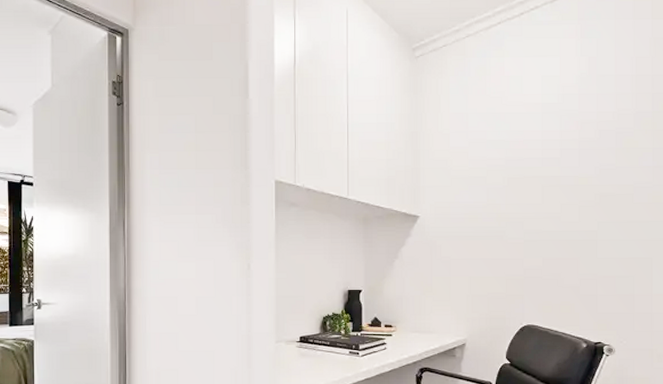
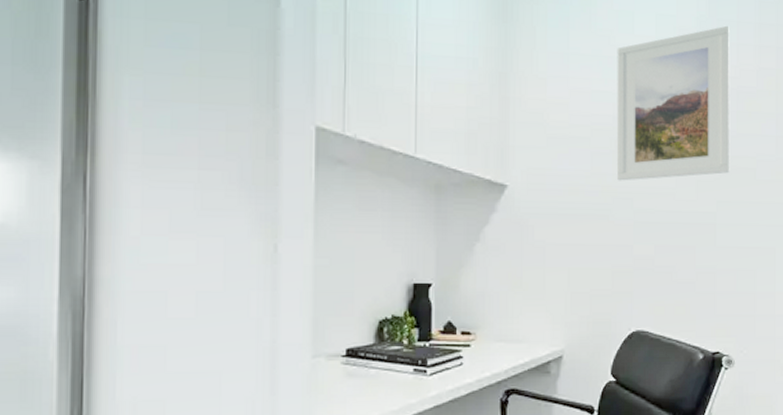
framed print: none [508,79,610,209] -> present [616,25,730,181]

